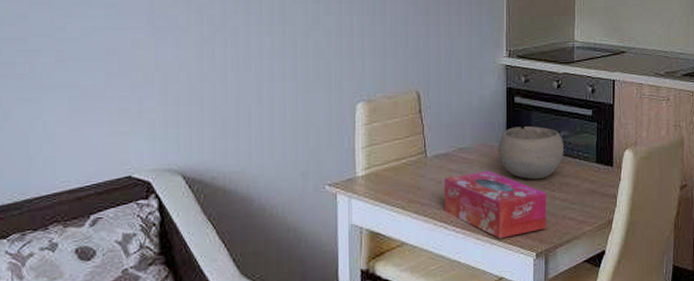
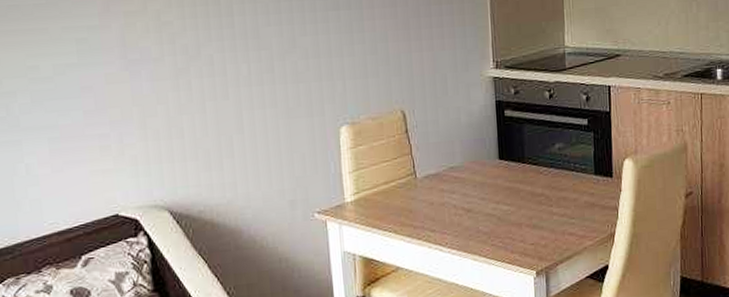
tissue box: present [444,171,547,238] -> none [436,189,546,258]
bowl: present [498,126,564,179] -> none [490,140,560,195]

